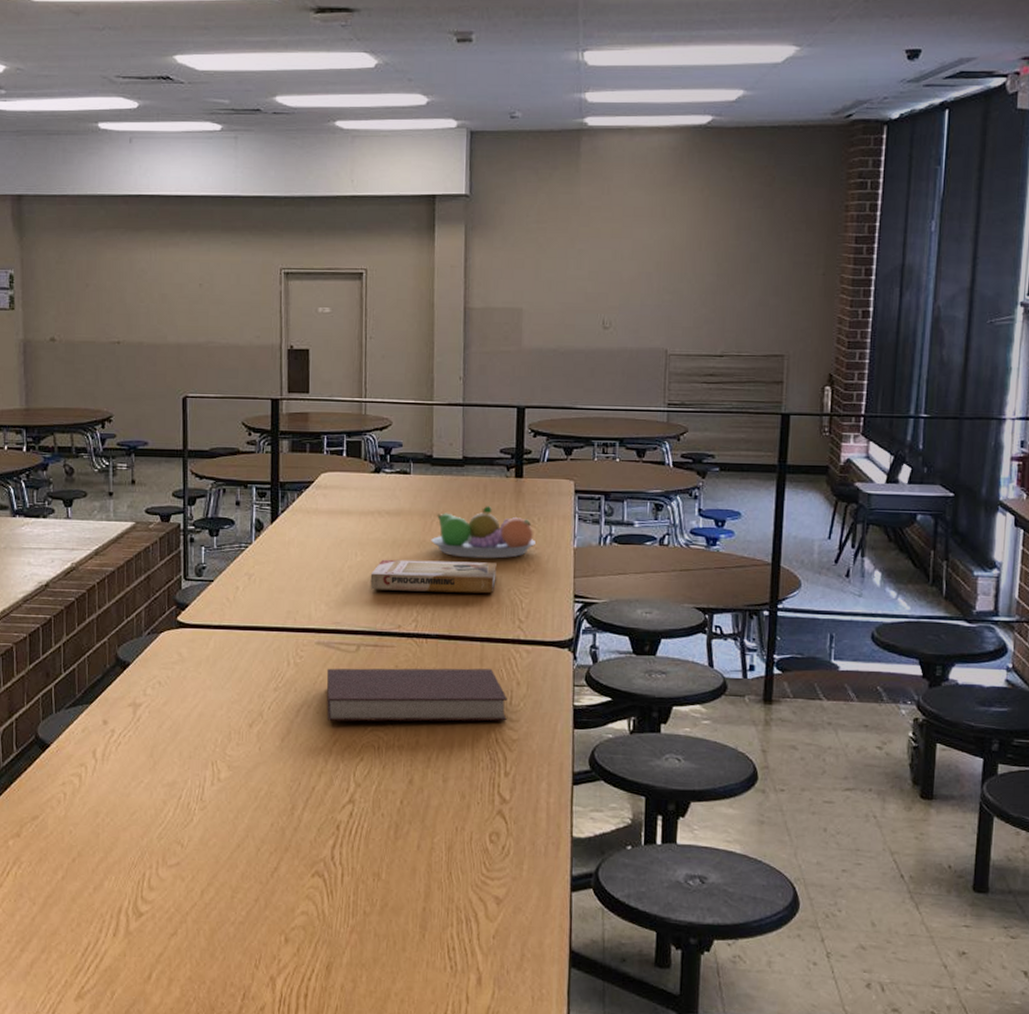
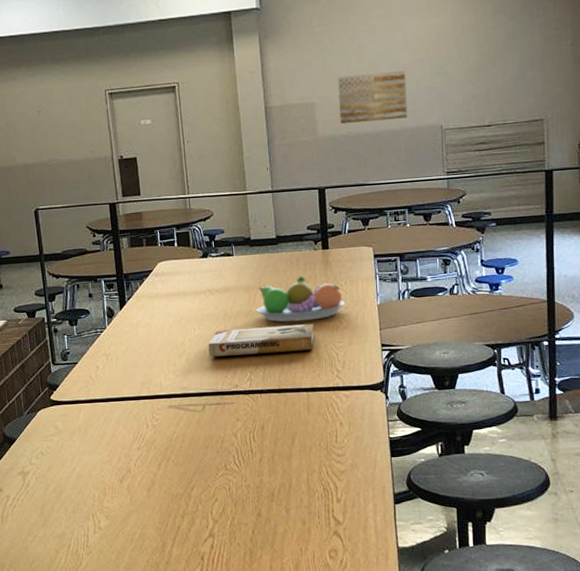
notebook: present [326,668,508,722] -> none [179,414,334,470]
wall art: none [550,282,630,337] -> present [338,71,408,125]

